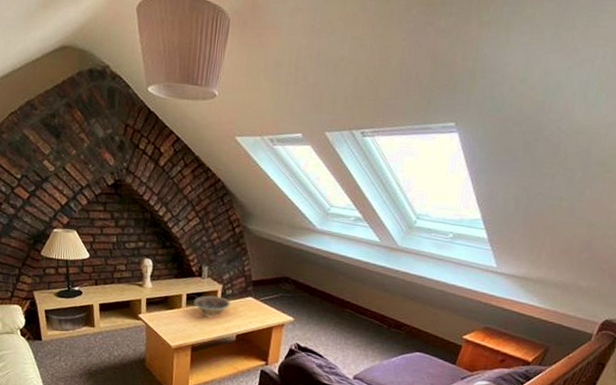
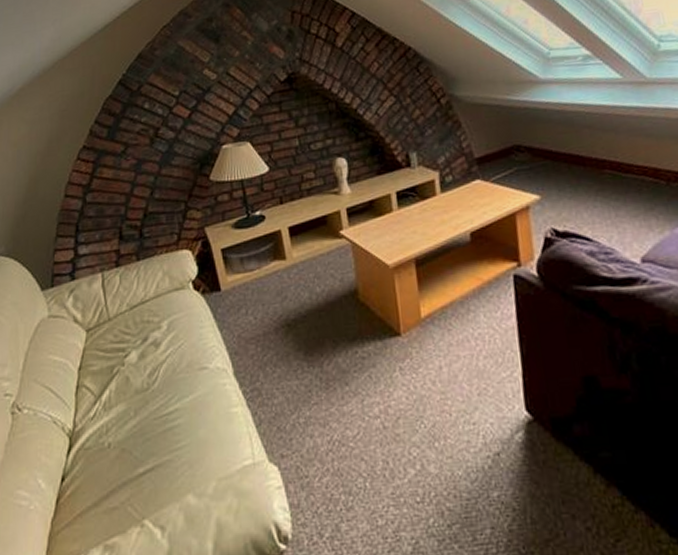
decorative bowl: present [193,295,230,319] -> none [406,186,454,218]

